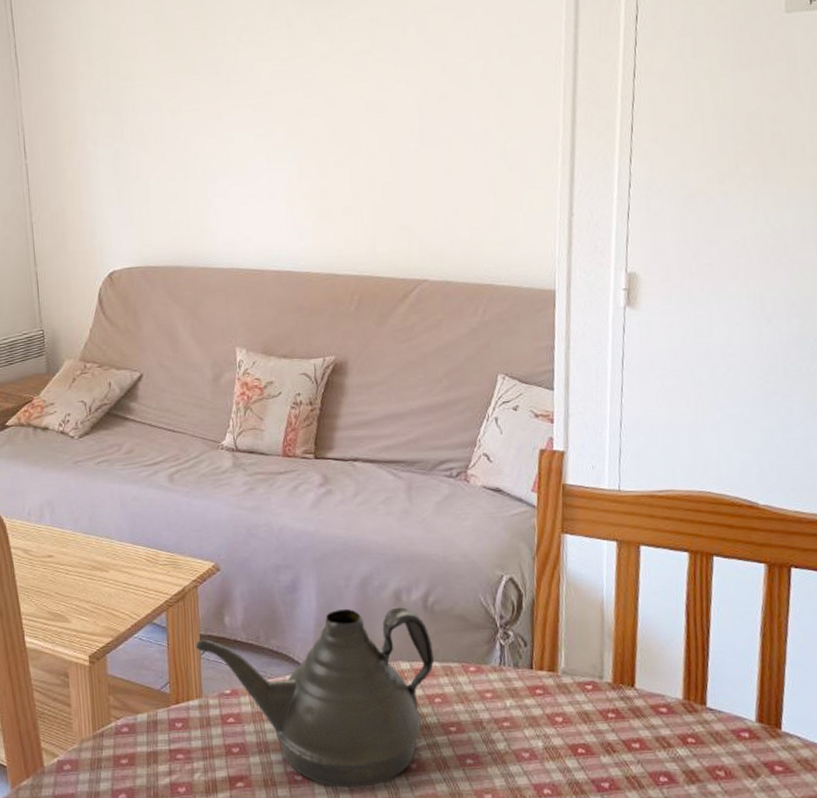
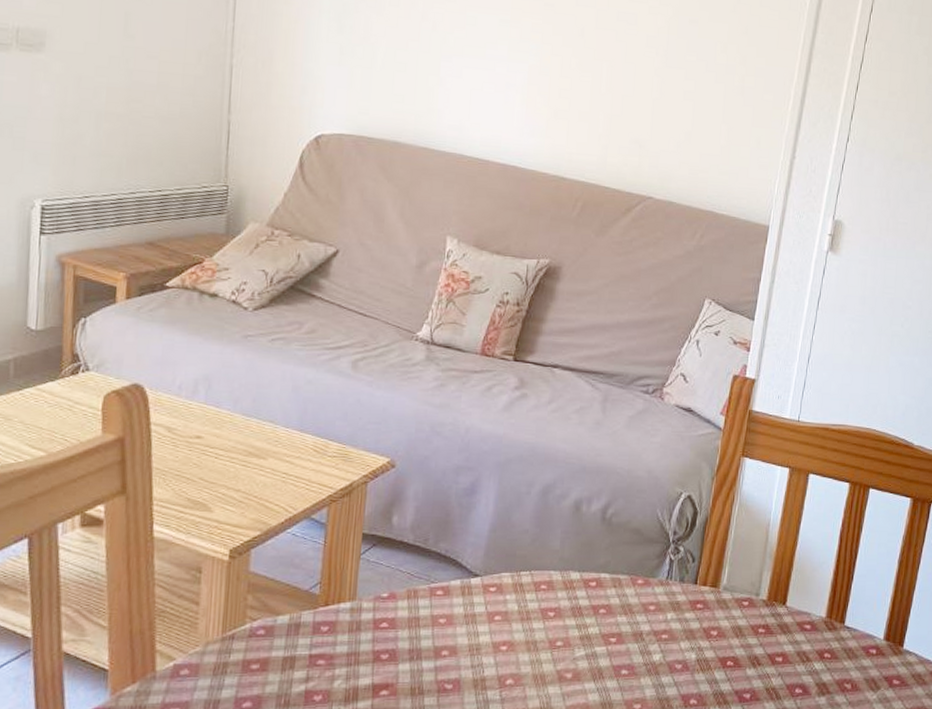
teapot: present [195,606,435,788] -> none [356,515,605,697]

